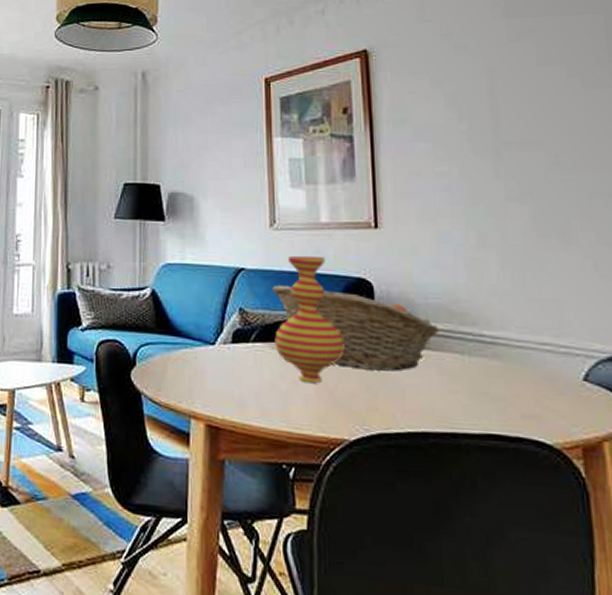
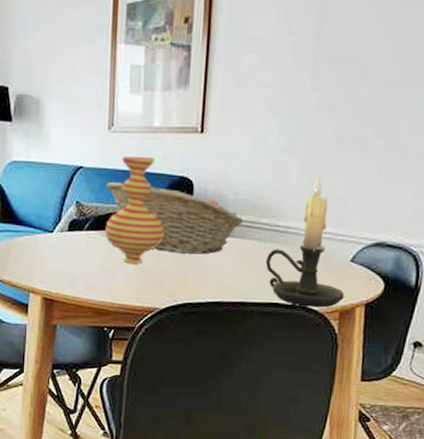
candle holder: none [475,276,585,442] -> present [266,177,344,308]

